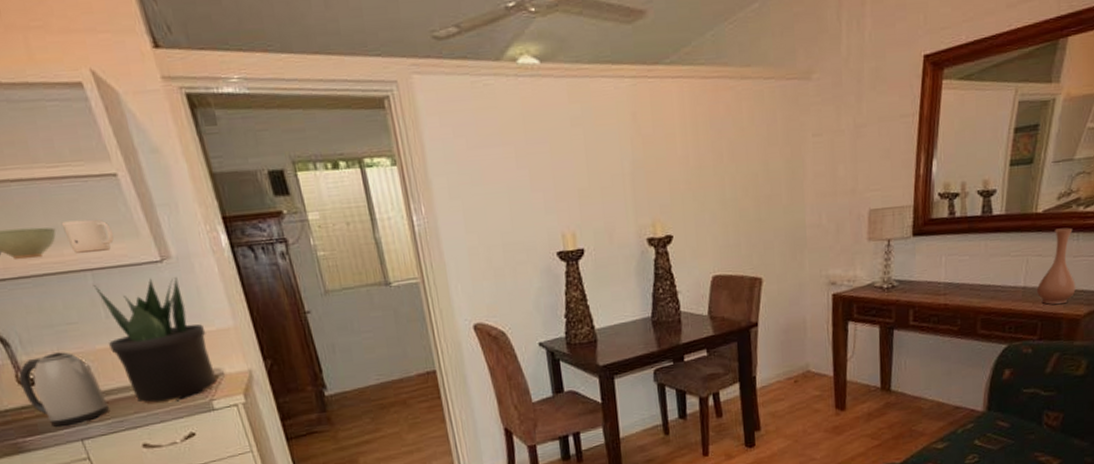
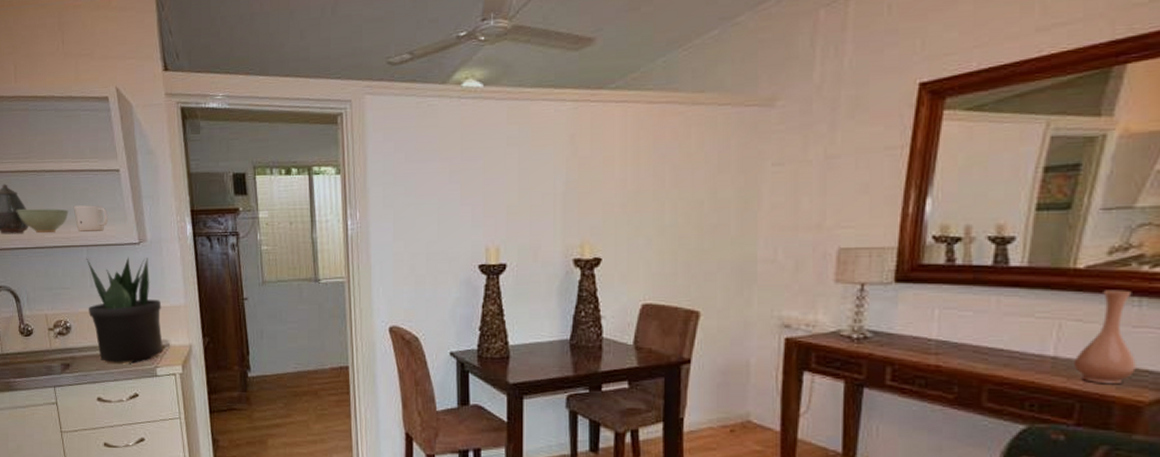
kettle: present [18,352,110,427] -> none [21,311,79,373]

